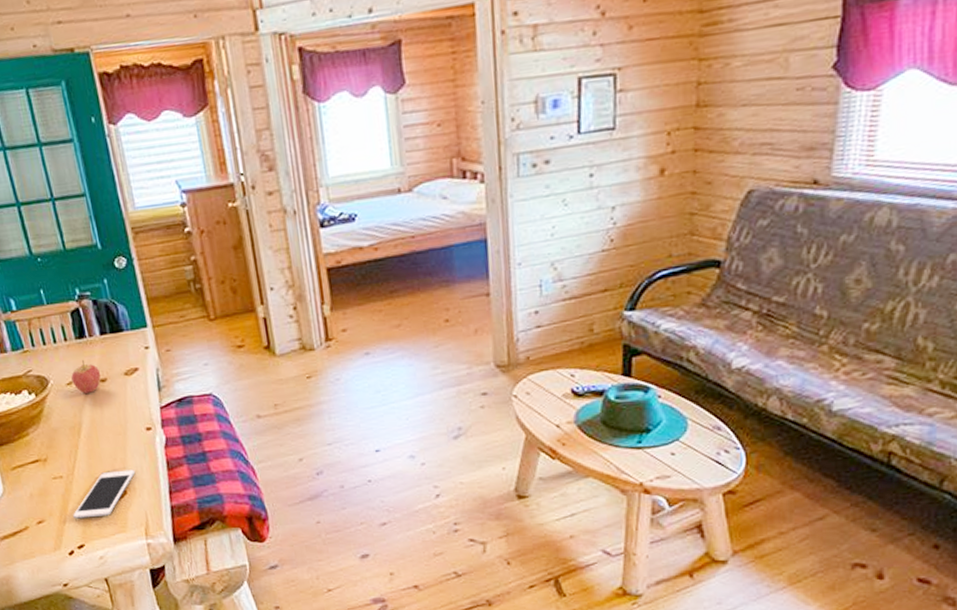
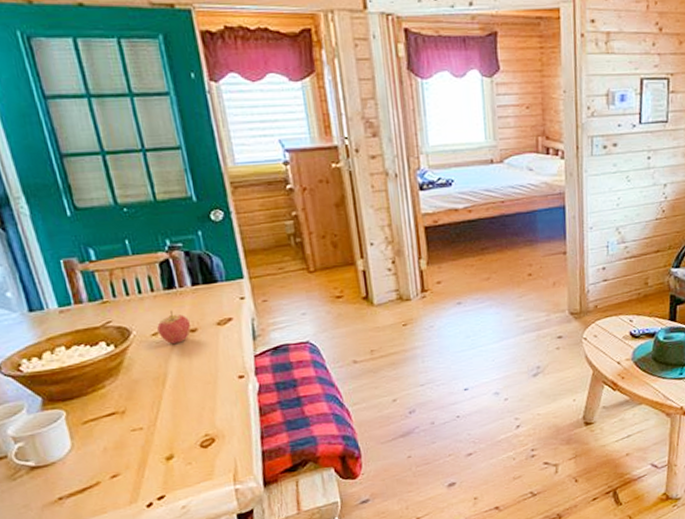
cell phone: present [73,469,136,519] -> none [153,417,225,470]

